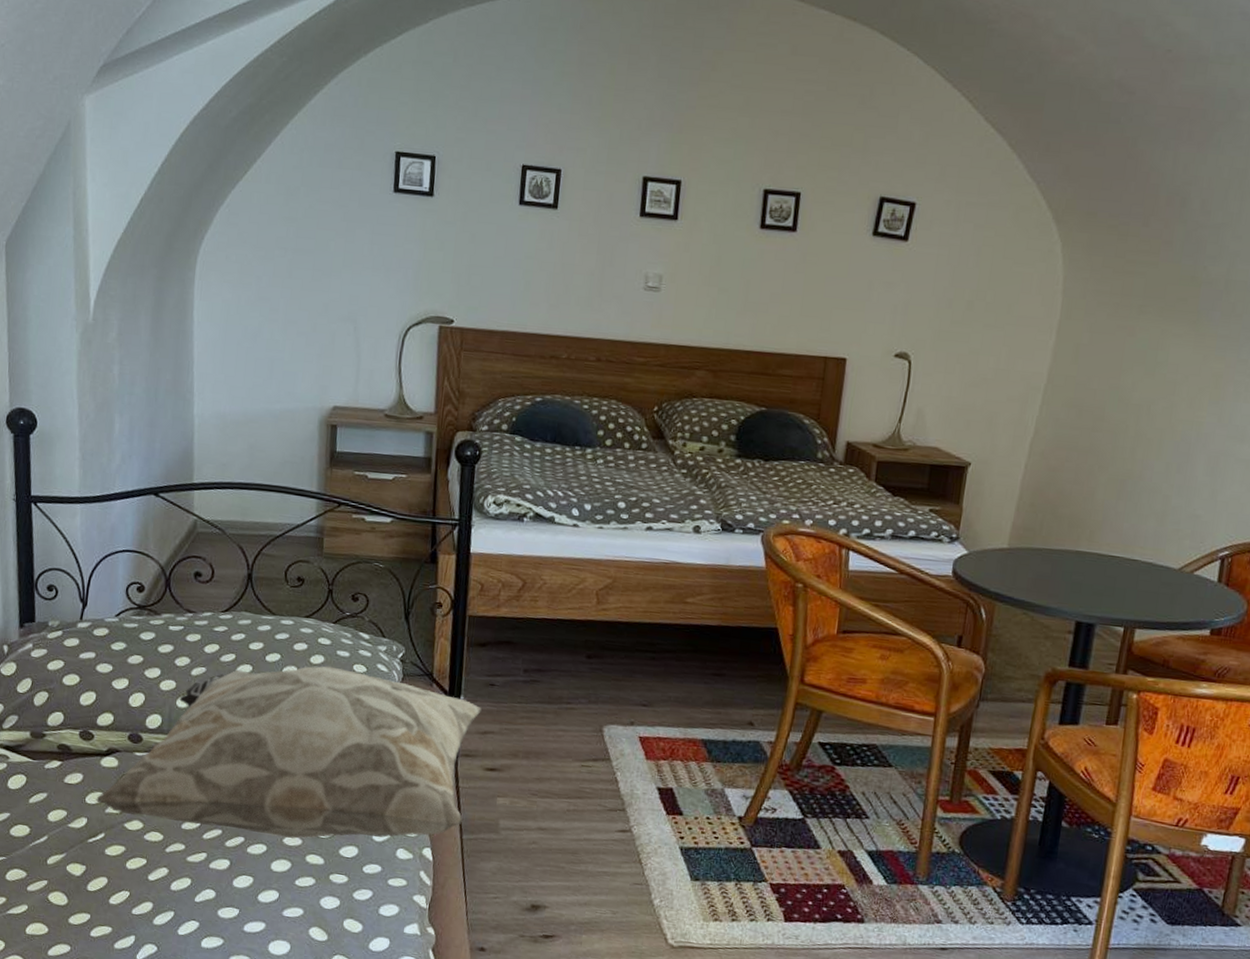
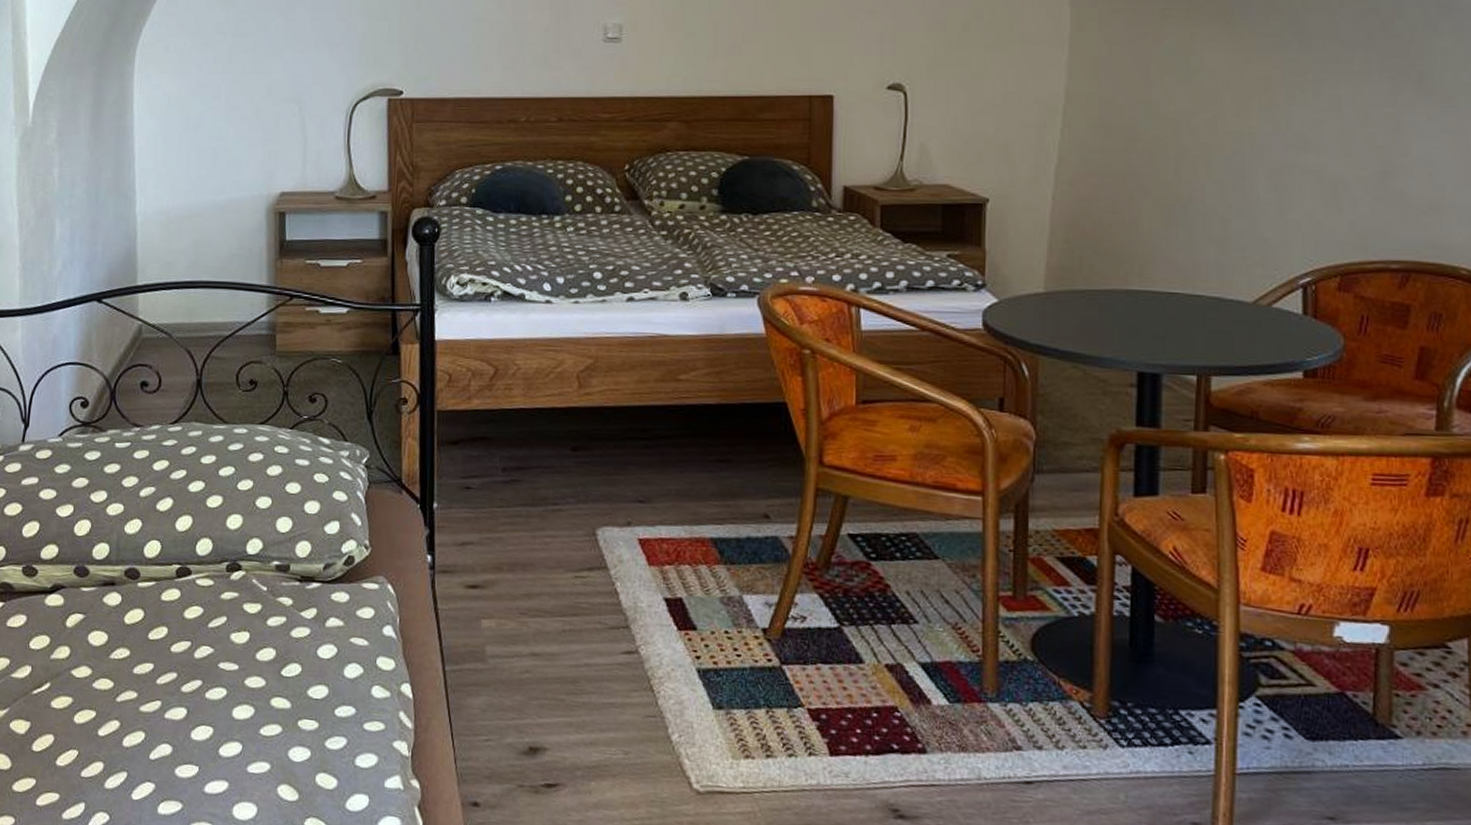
decorative pillow: present [96,665,483,839] -> none [40,477,459,679]

